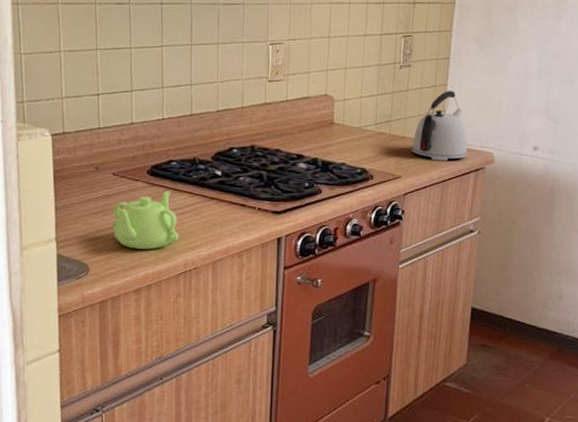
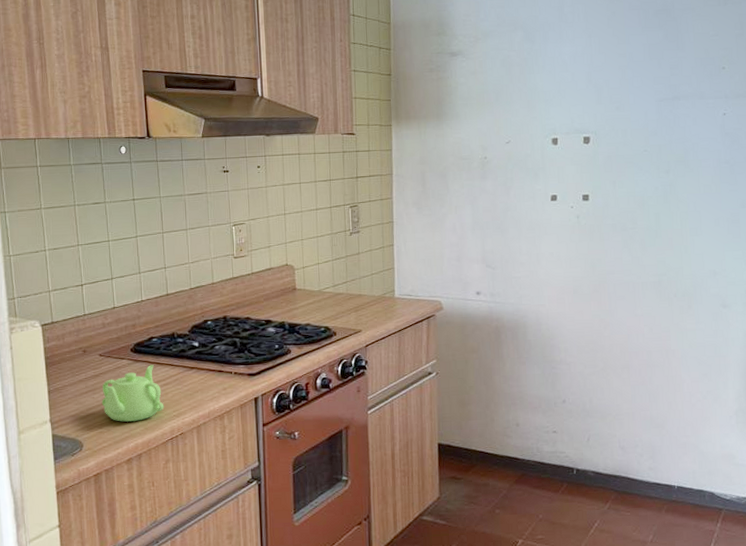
kettle: present [412,90,468,161] -> none [368,249,418,313]

